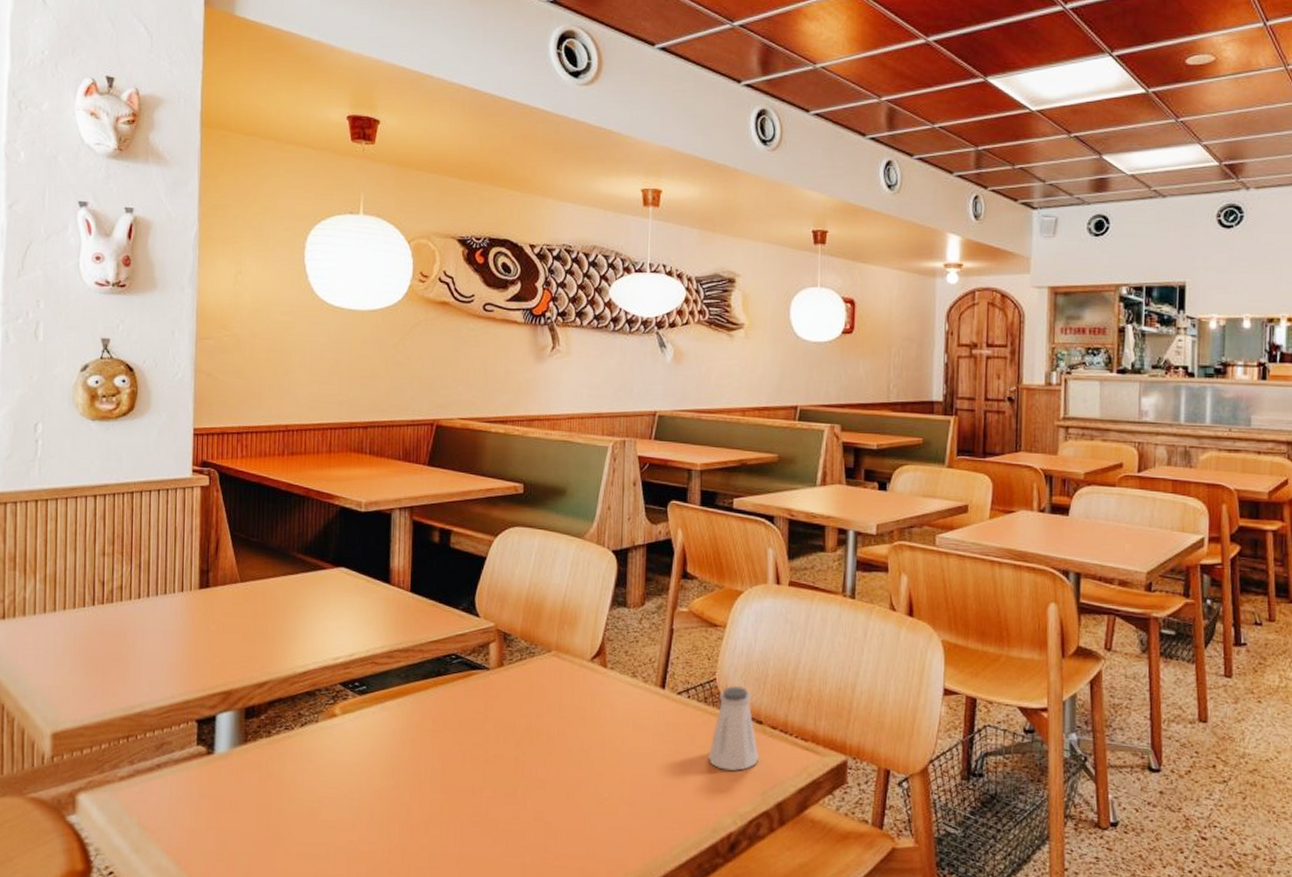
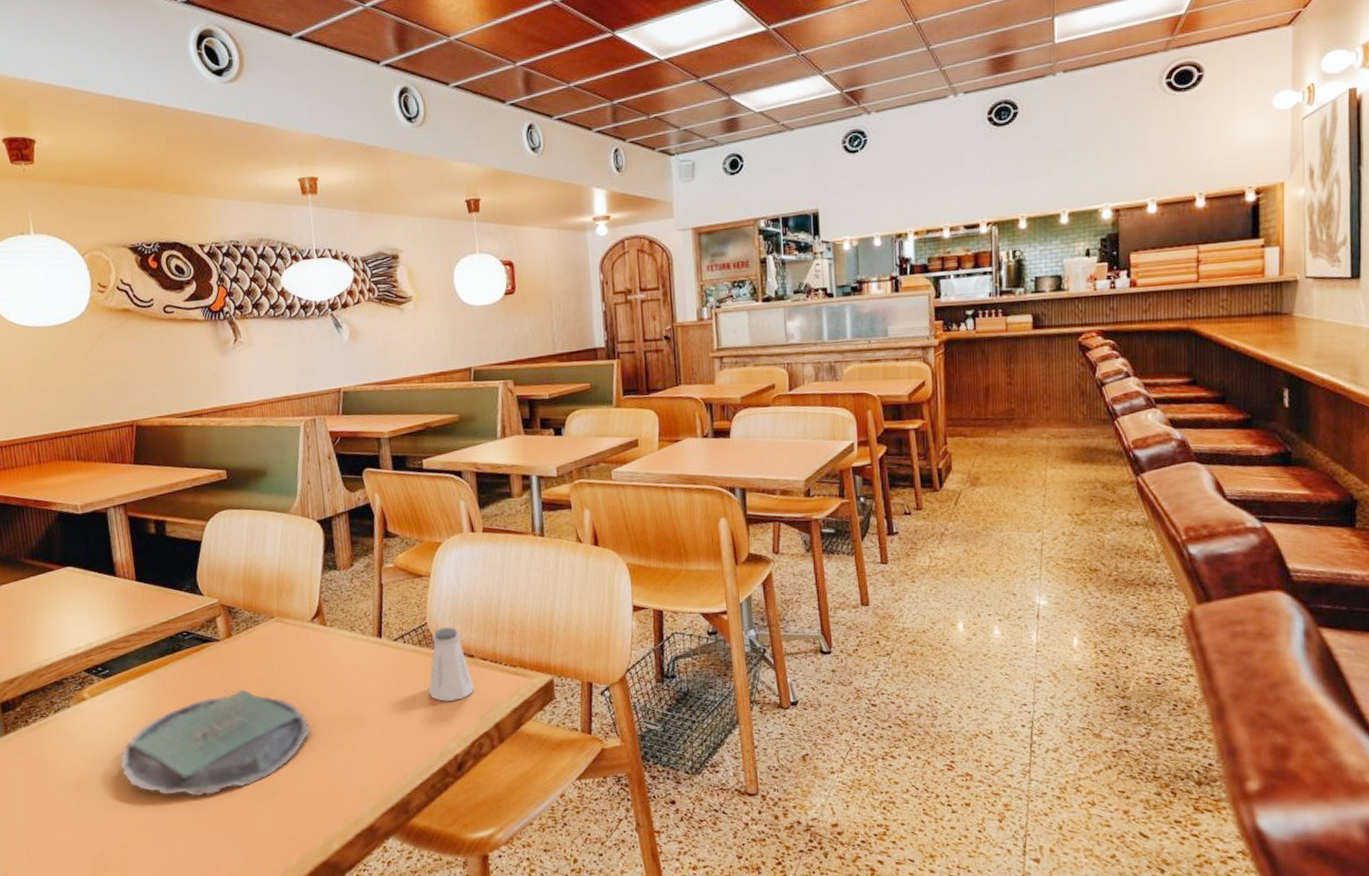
plate: none [362,723,573,843] -> present [120,688,310,797]

